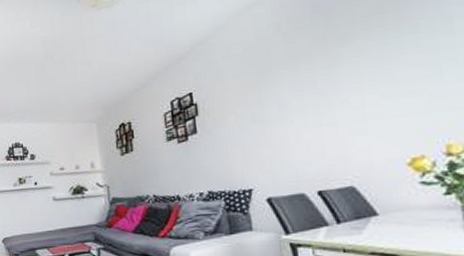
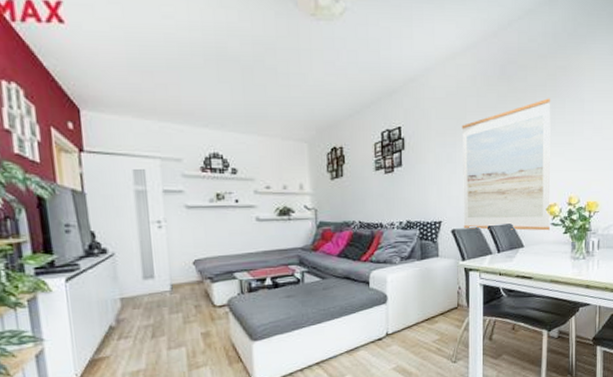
wall art: none [267,25,421,197] -> present [461,98,551,231]

